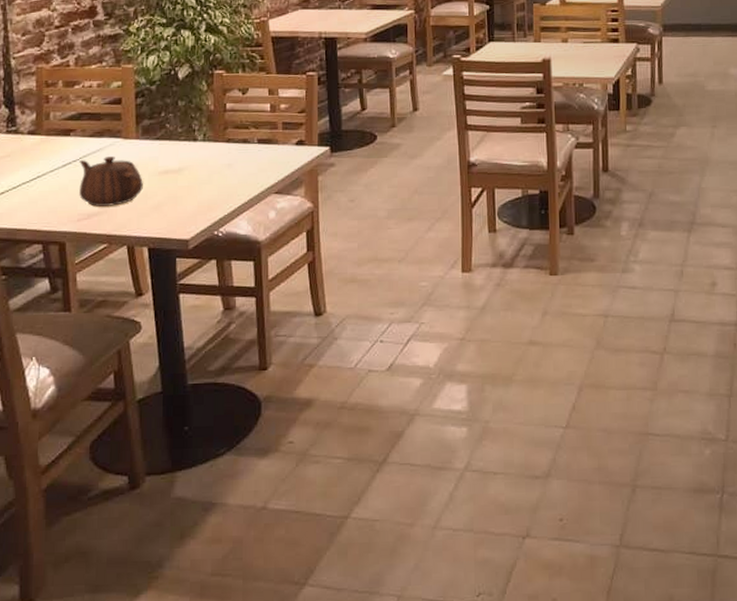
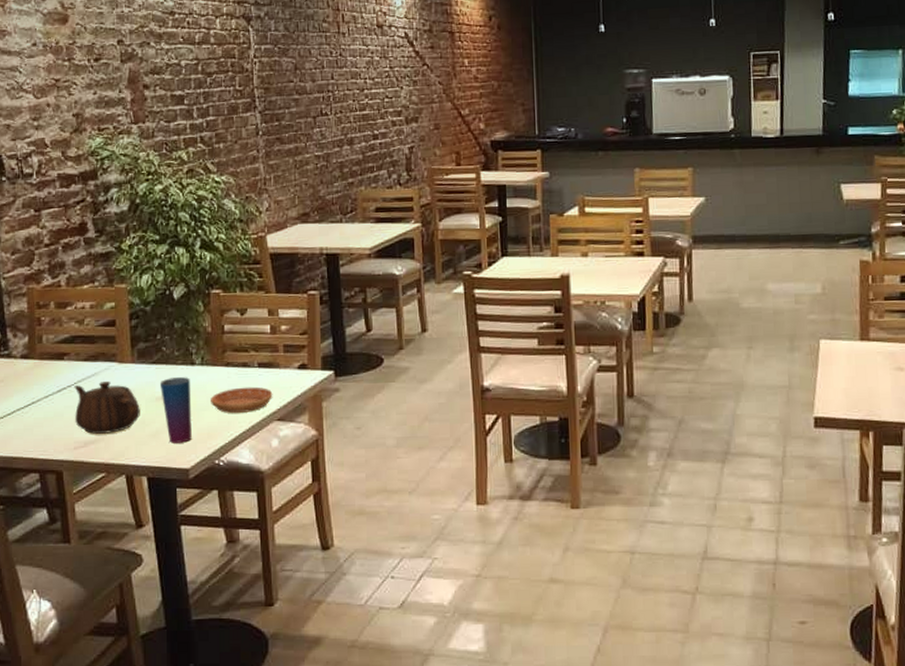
cup: none [162,152,193,215] -> present [159,377,192,443]
saucer: none [212,161,271,187] -> present [211,386,273,413]

